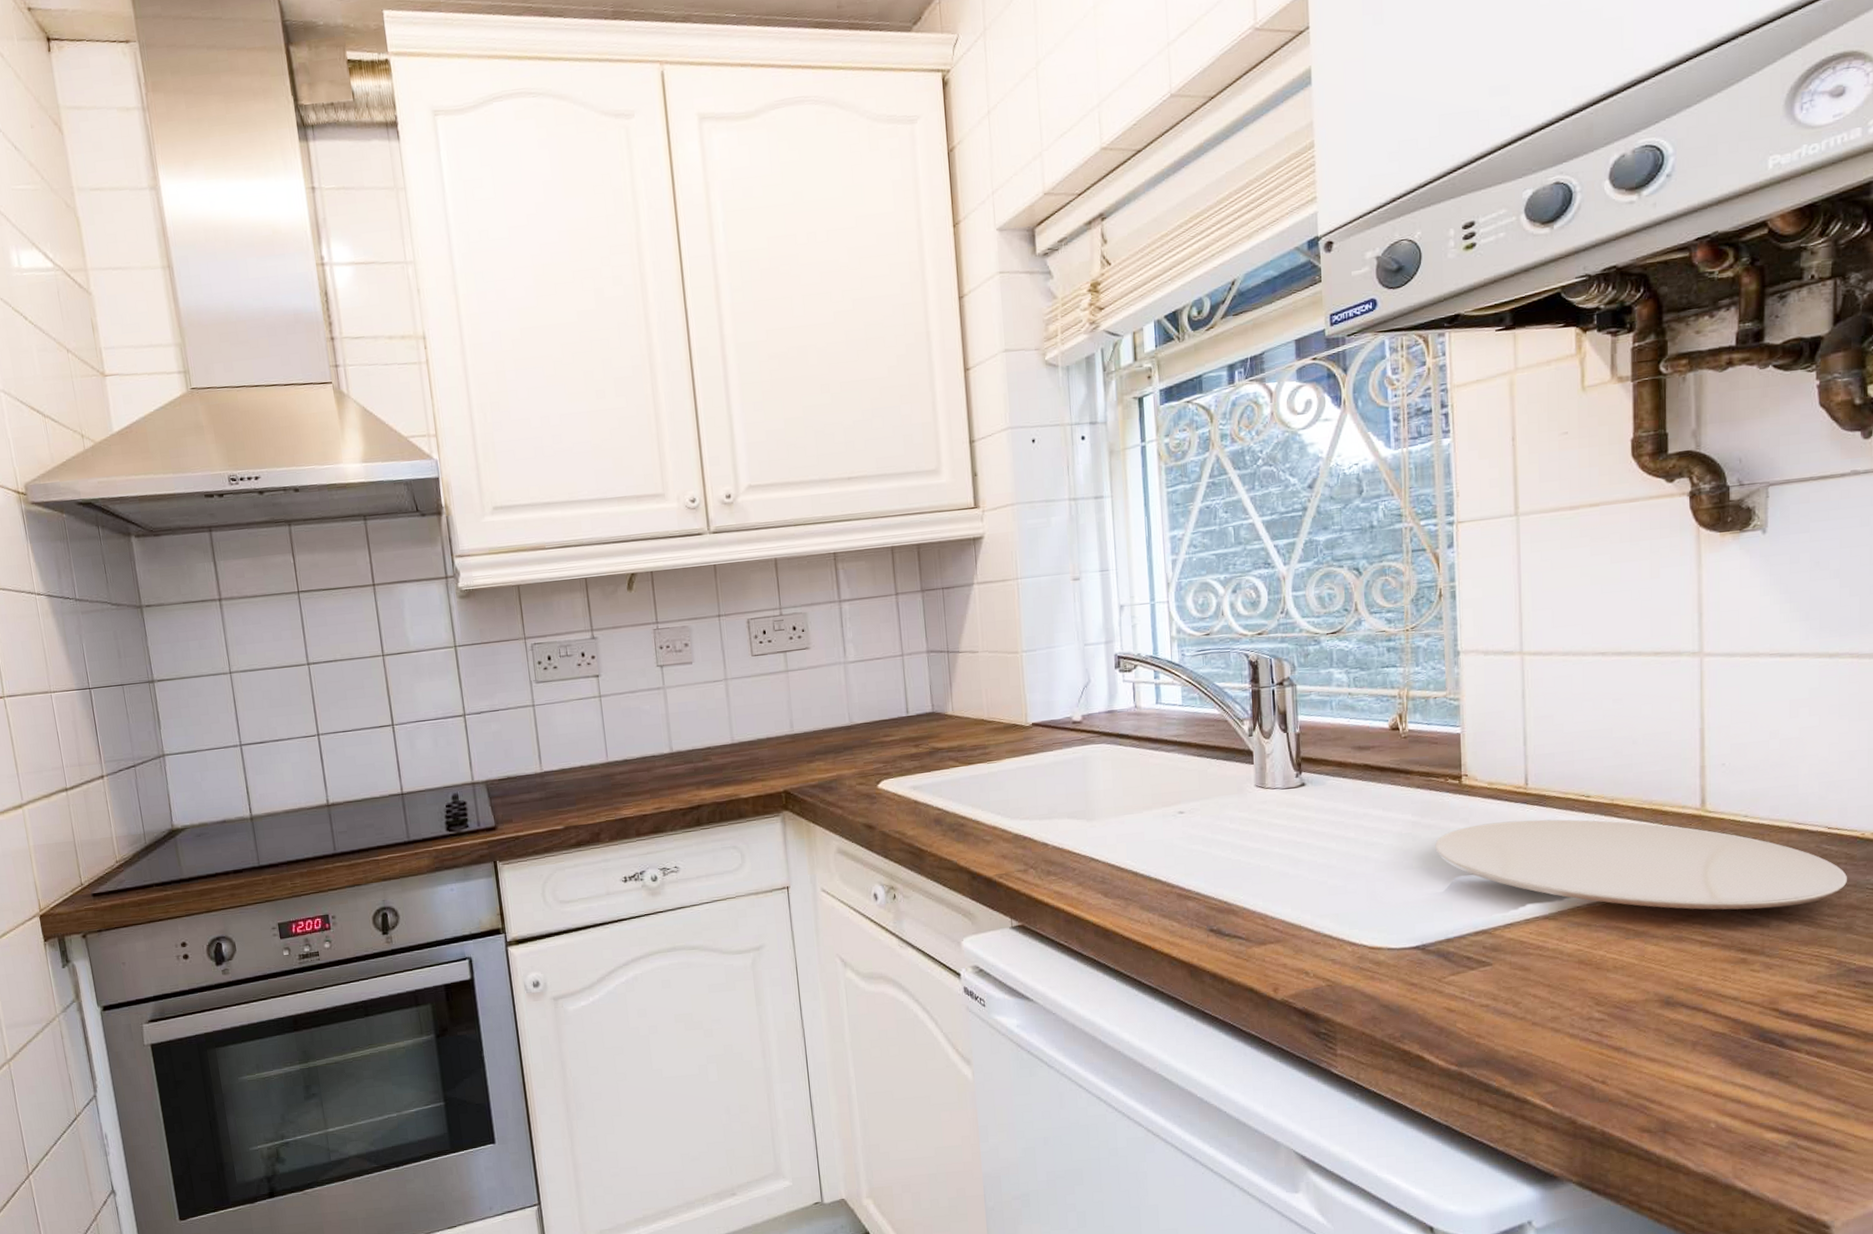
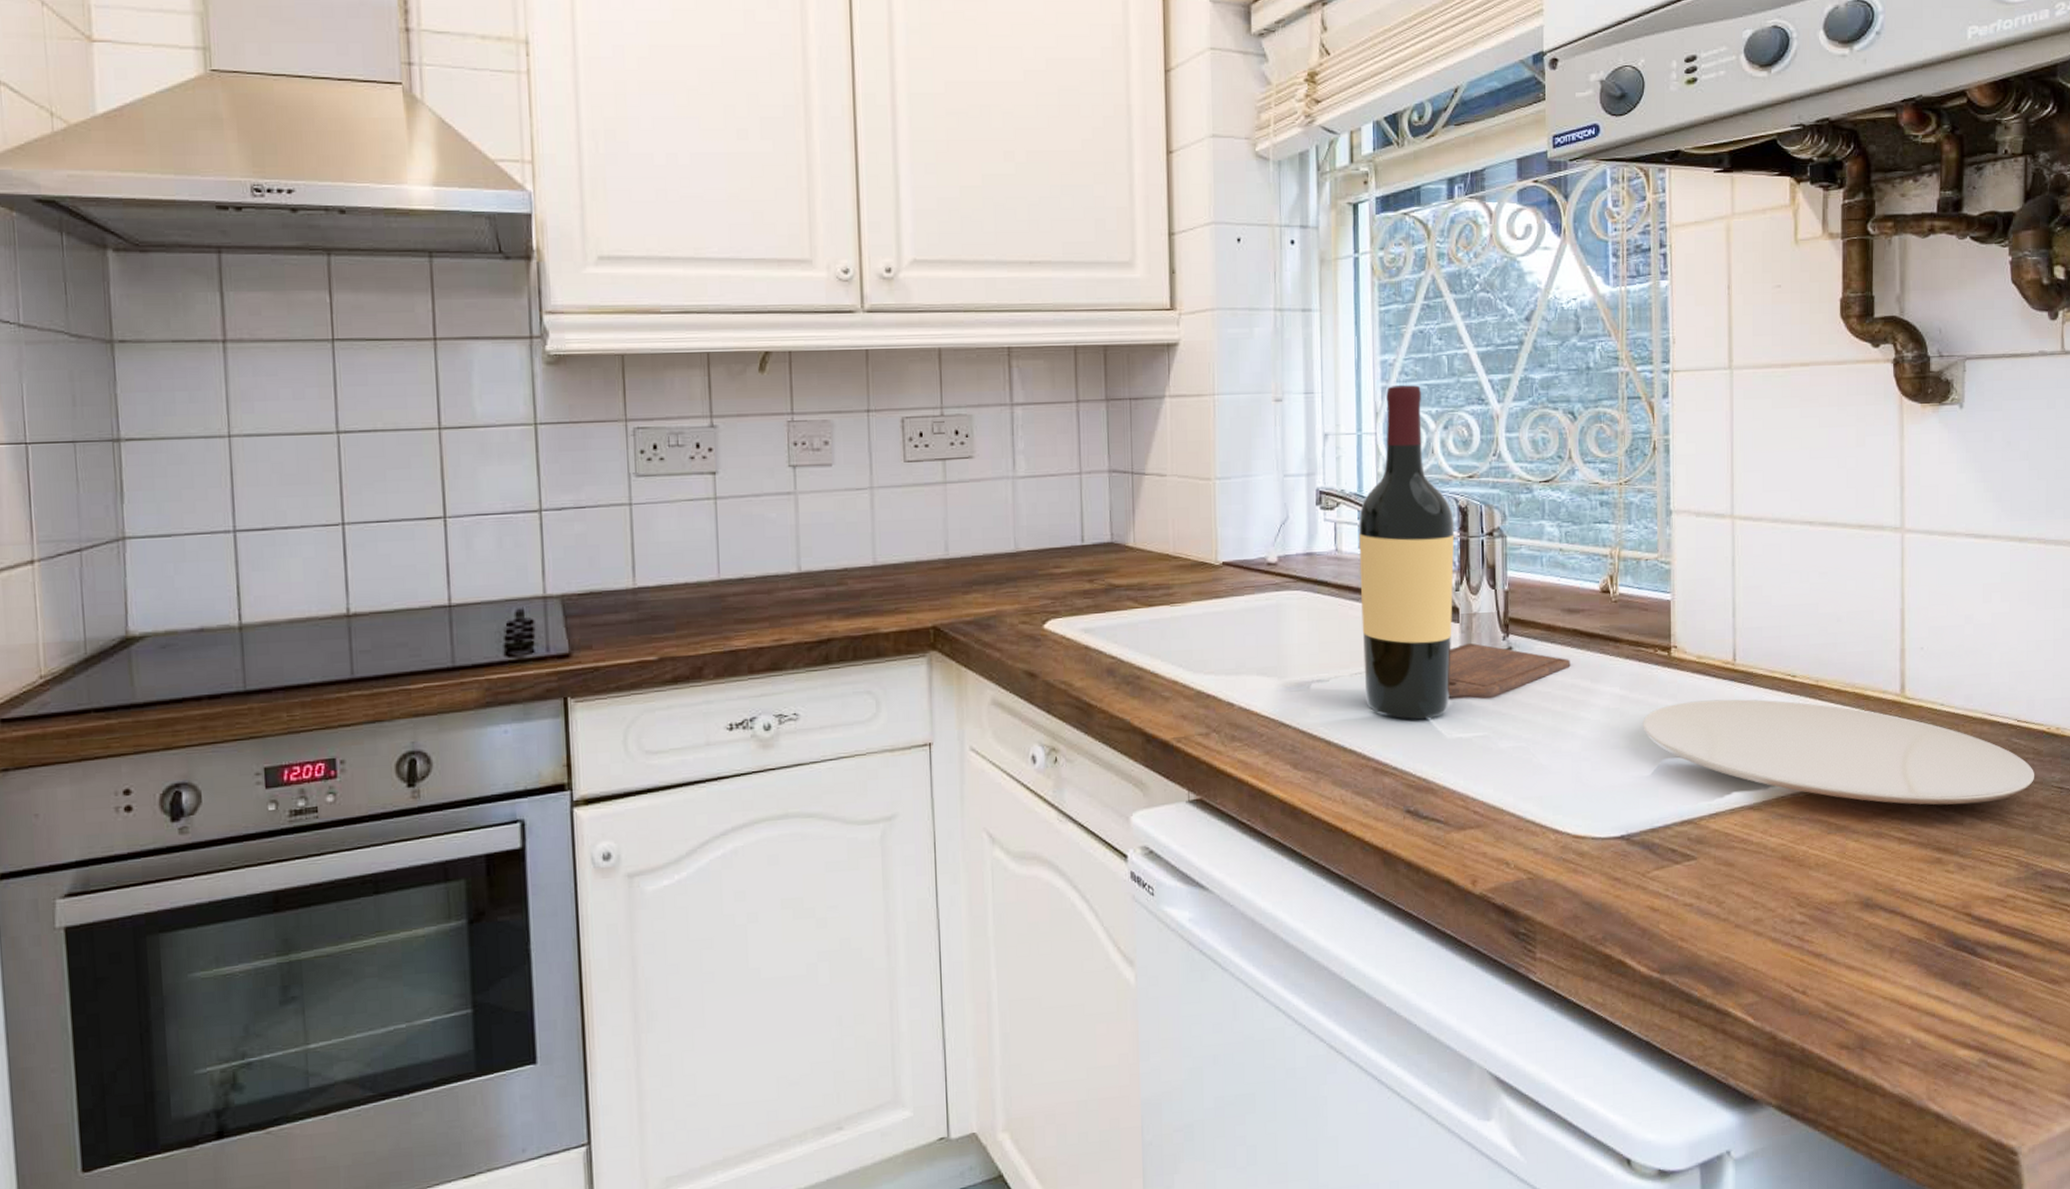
wine bottle: none [1155,555,1247,851] -> present [1359,385,1455,719]
cutting board: none [1245,781,1362,829] -> present [1448,642,1571,697]

